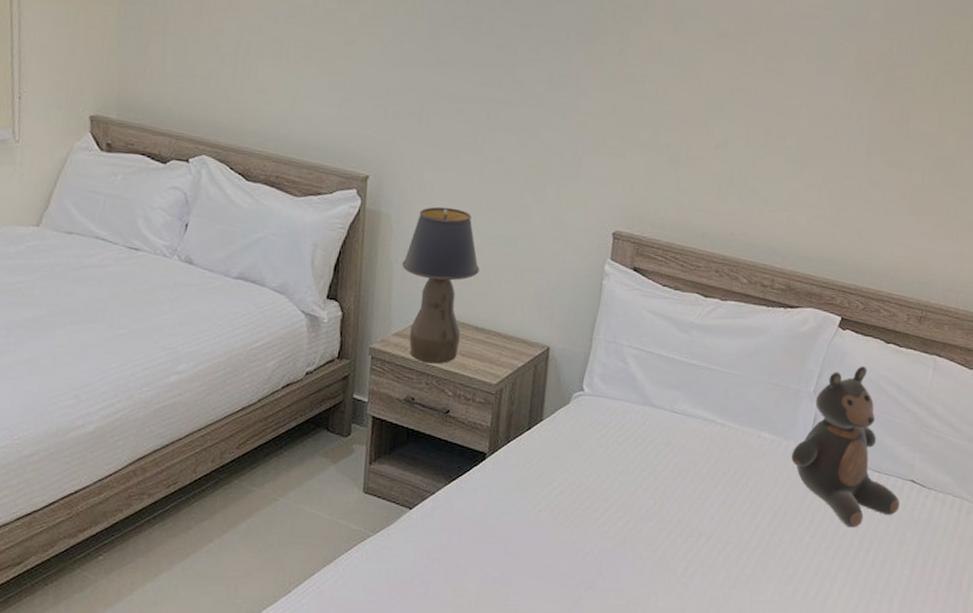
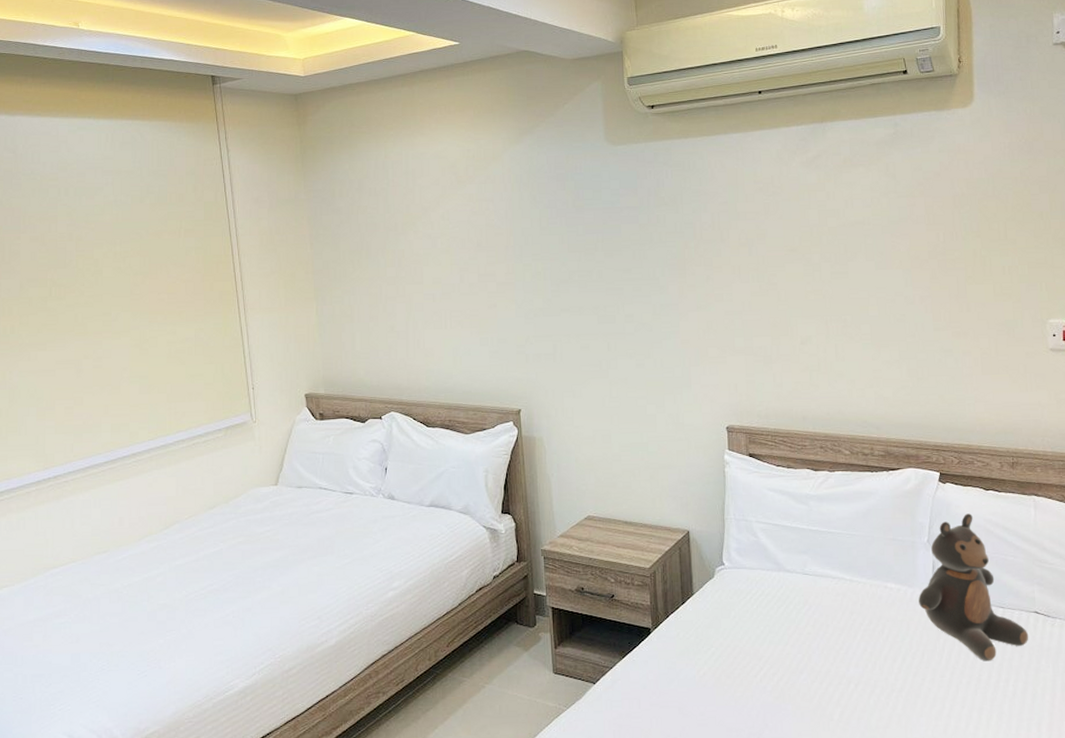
table lamp: present [402,206,480,364] -> none [557,425,621,557]

